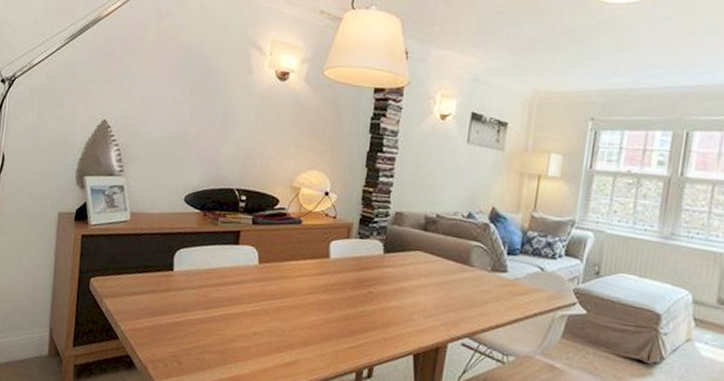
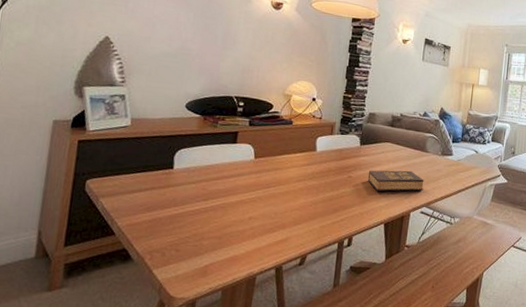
hardback book: none [393,285,467,317] -> present [368,170,424,192]

